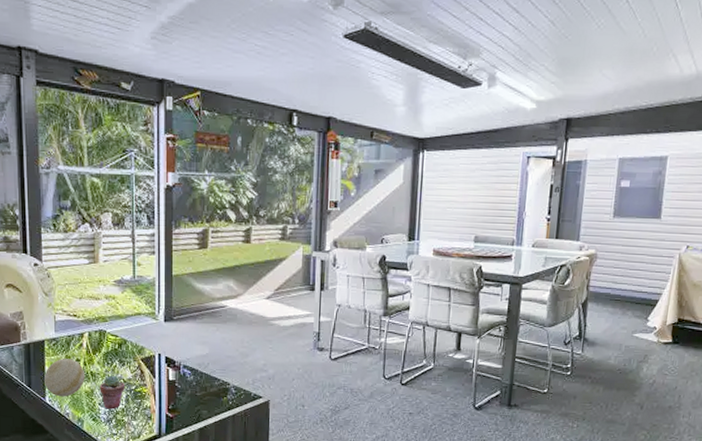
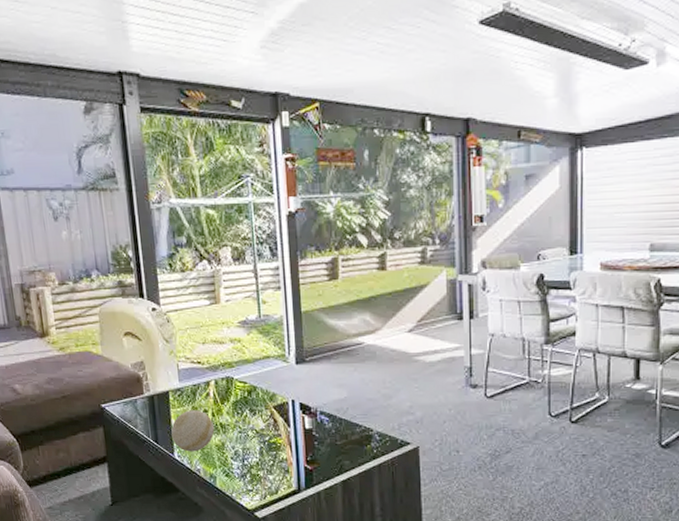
potted succulent: present [99,375,126,410] -> none [230,426,259,464]

